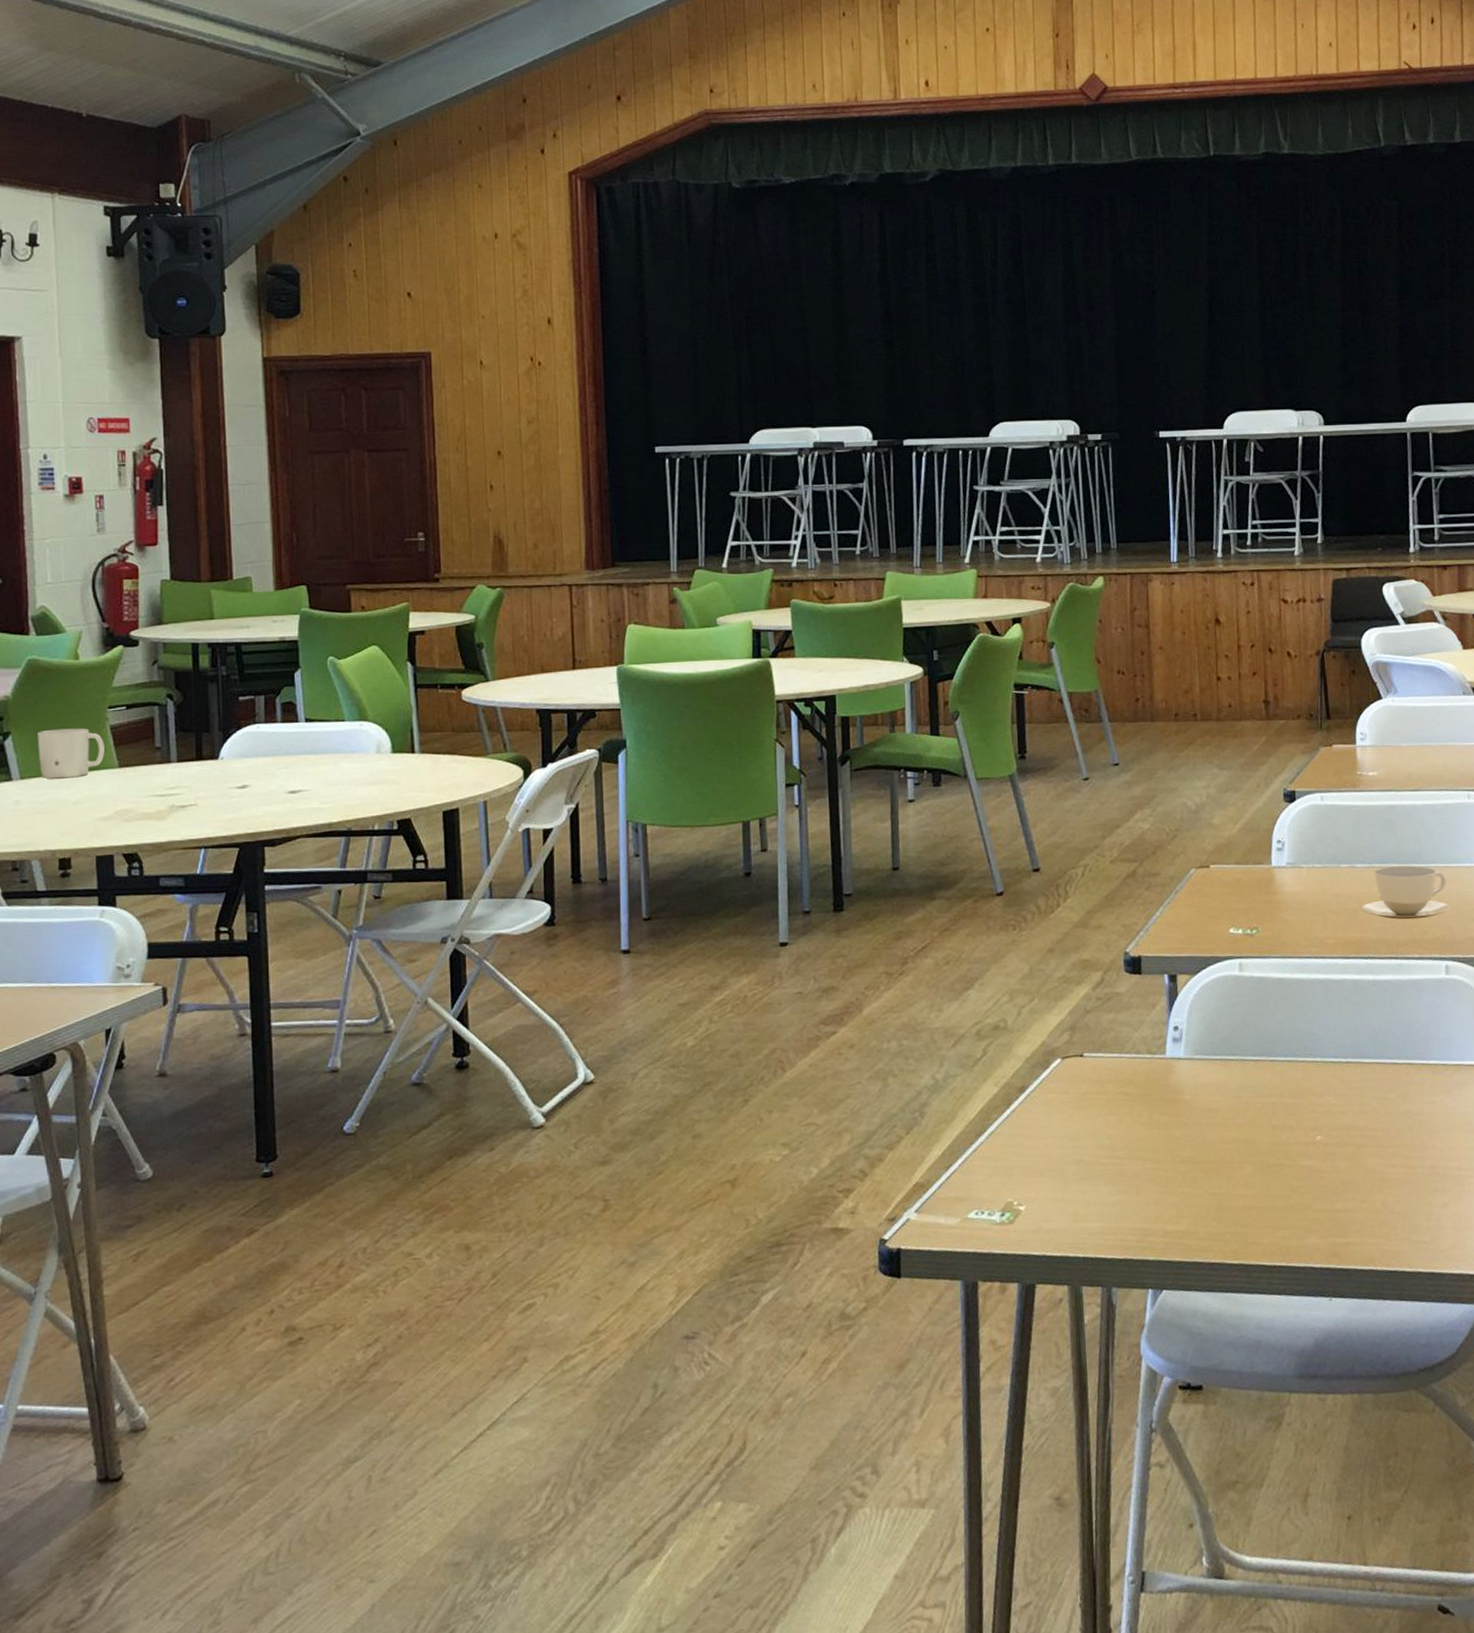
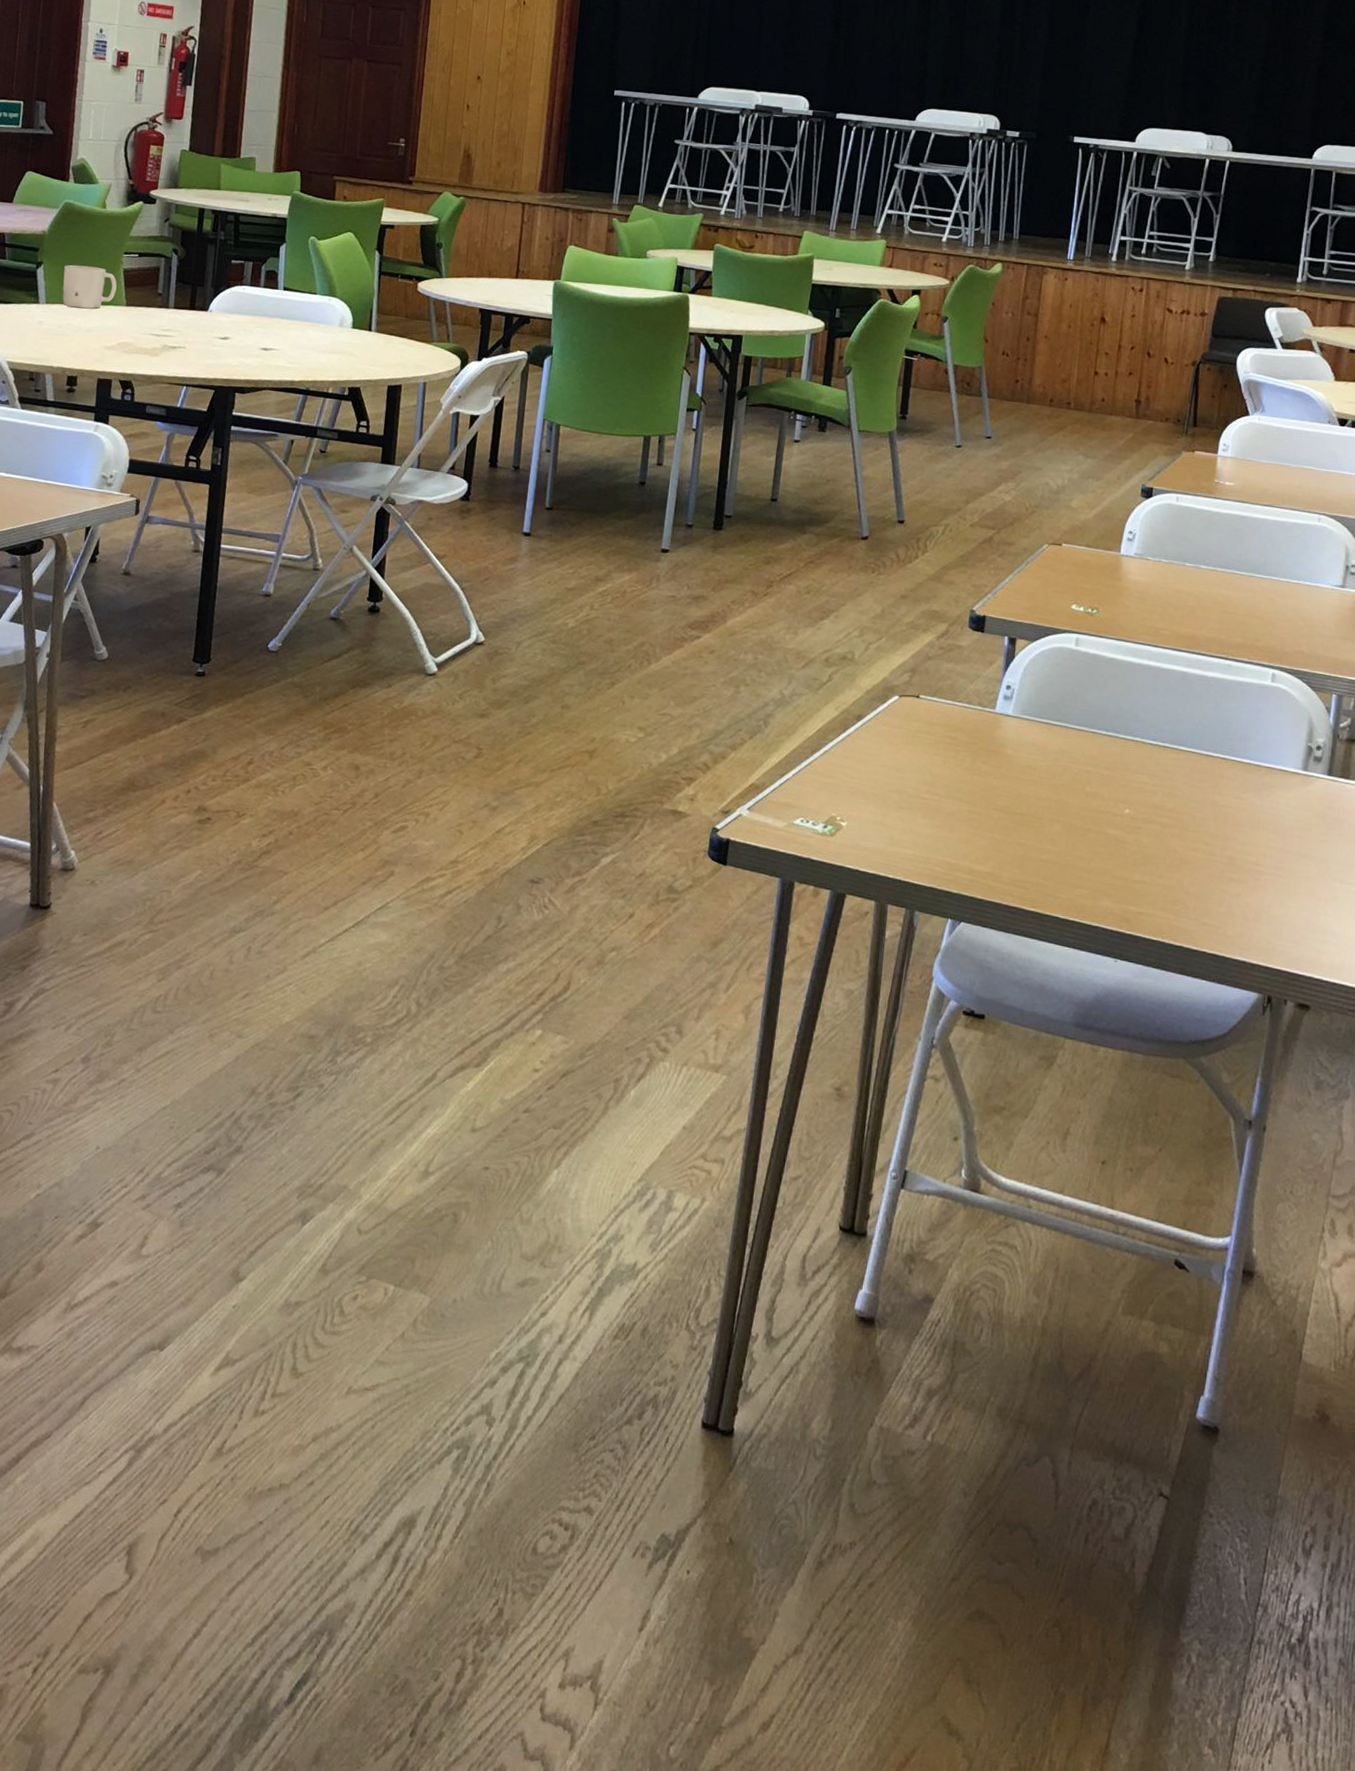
teacup: present [1361,865,1451,920] -> none [1199,572,1286,626]

